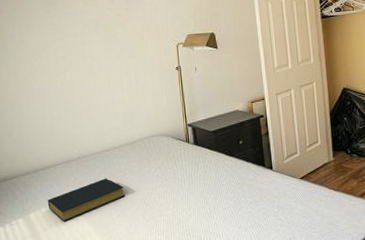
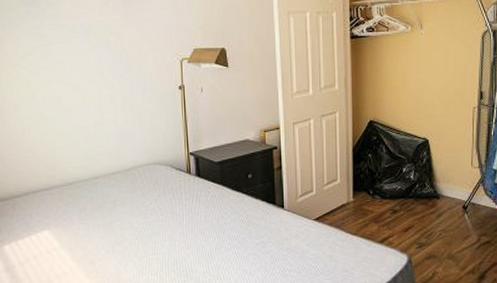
hardback book: present [47,178,126,222] -> none [24,209,116,256]

